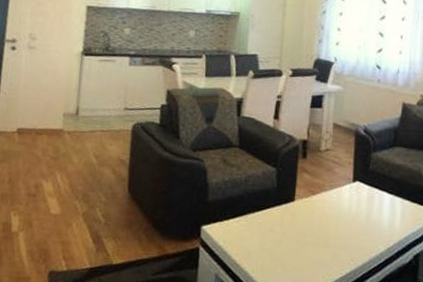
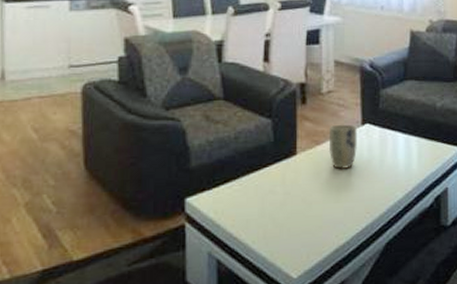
plant pot: none [322,179,349,219] -> present [328,124,358,169]

